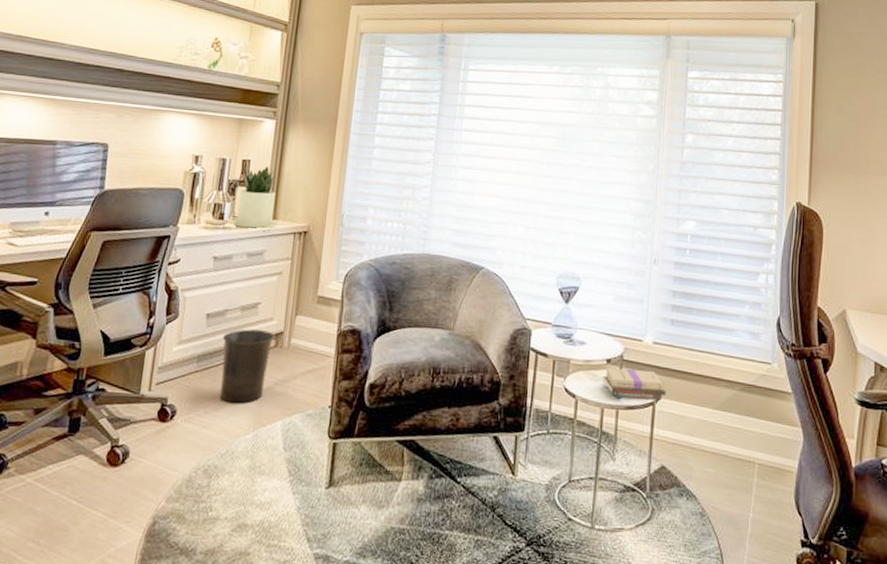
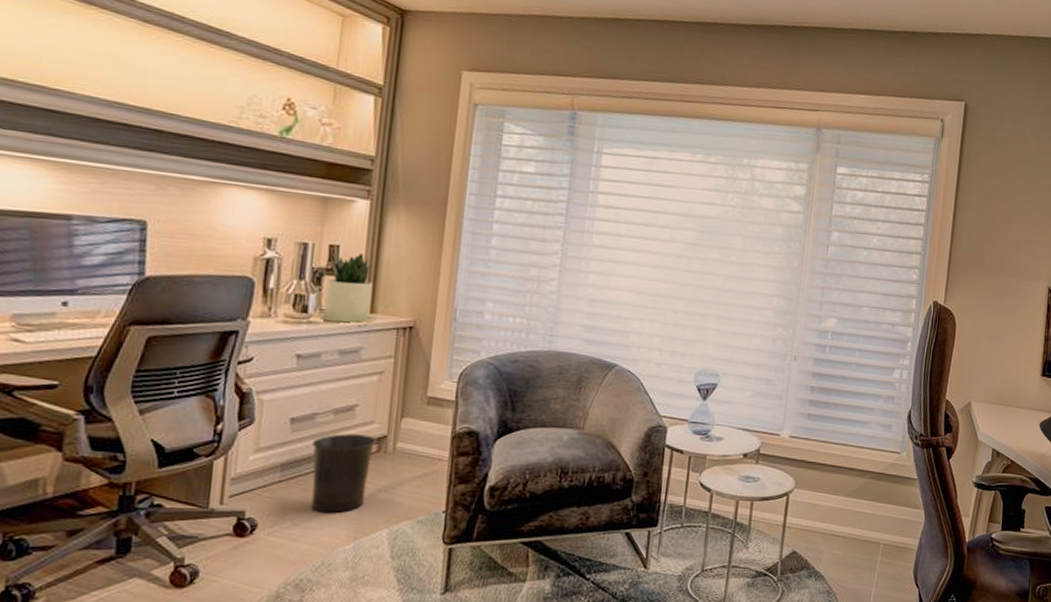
books: present [602,368,666,401] -> none [738,462,801,491]

